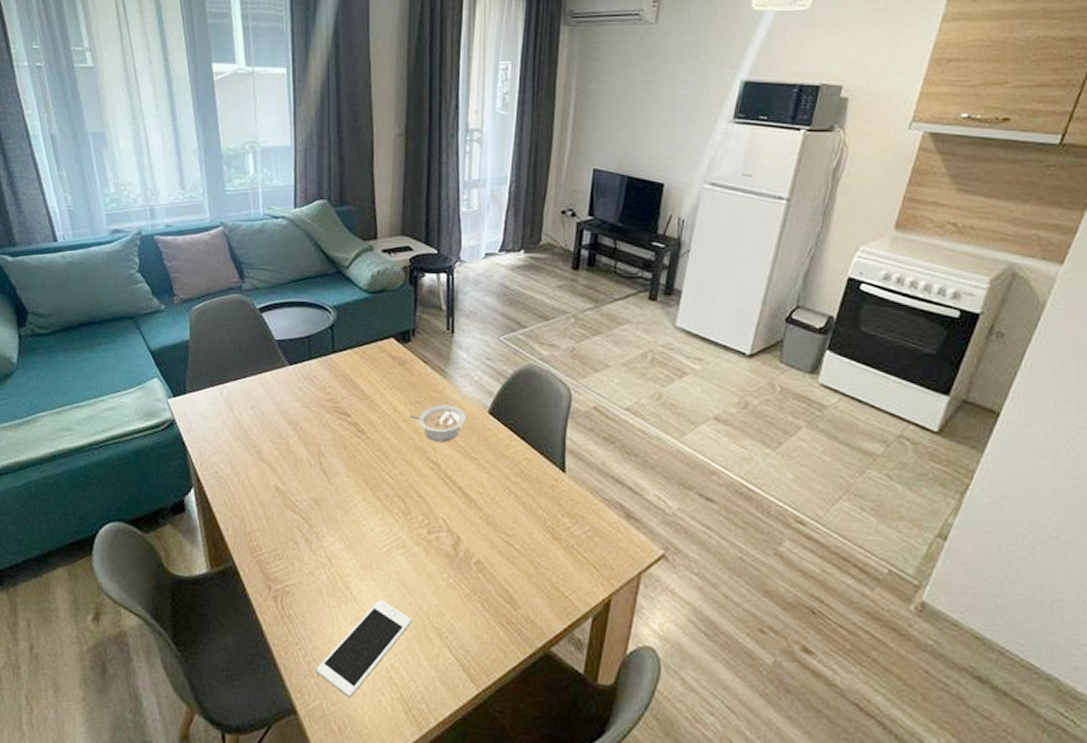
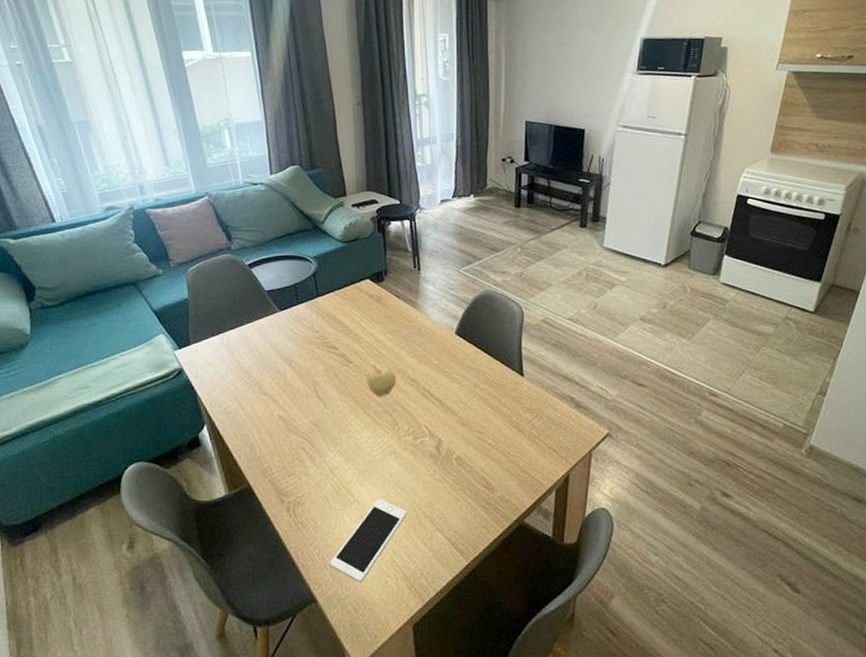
fruit: none [379,439,415,479] -> present [367,364,397,397]
legume: present [408,404,466,442] -> none [388,330,437,363]

